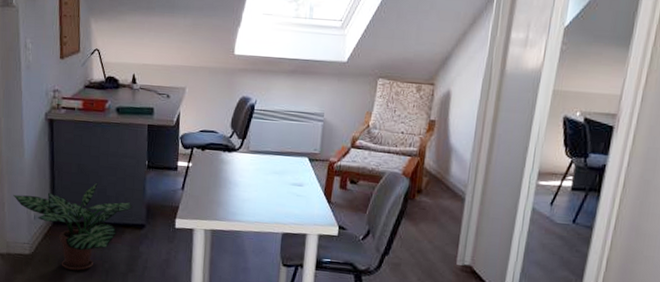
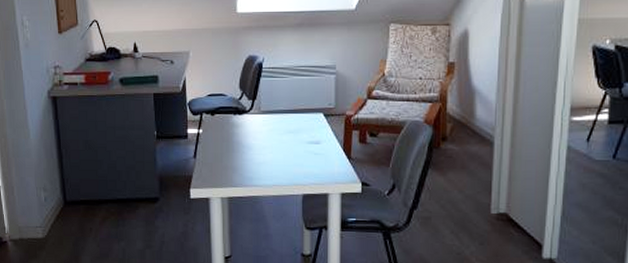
potted plant: present [13,182,133,271] -> none [21,157,145,252]

